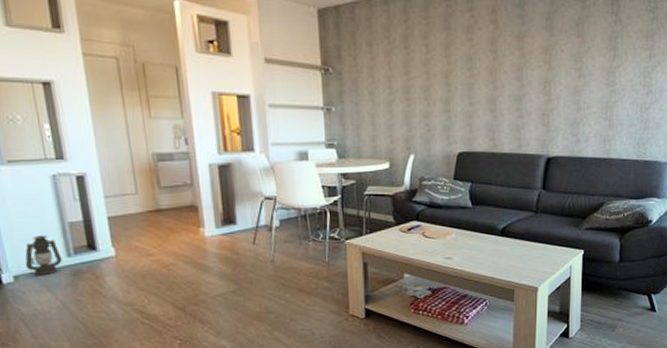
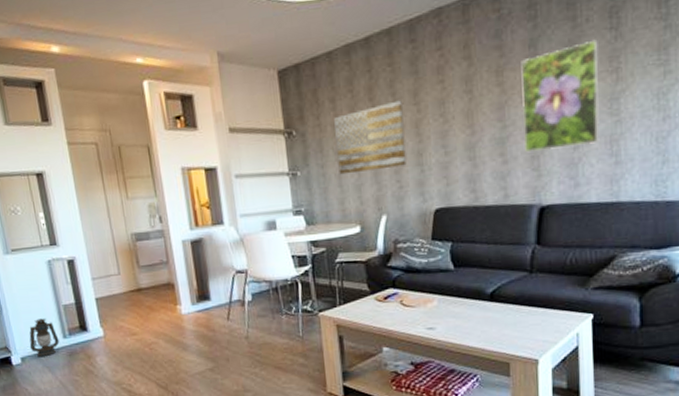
wall art: none [370,51,435,114] -> present [334,100,406,175]
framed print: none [537,20,601,110] -> present [521,39,601,153]

